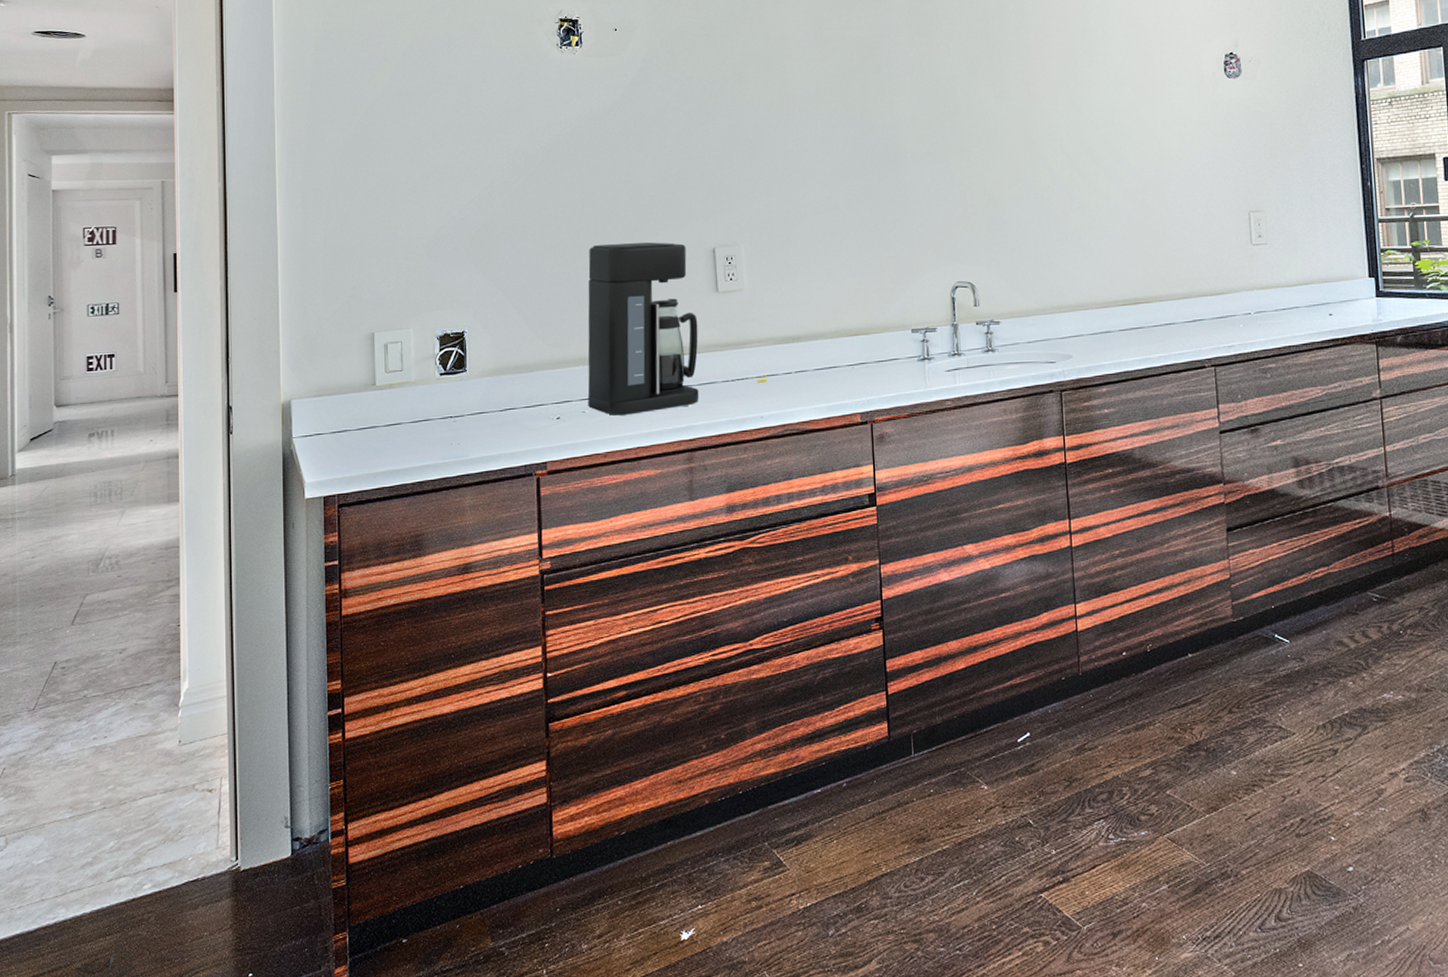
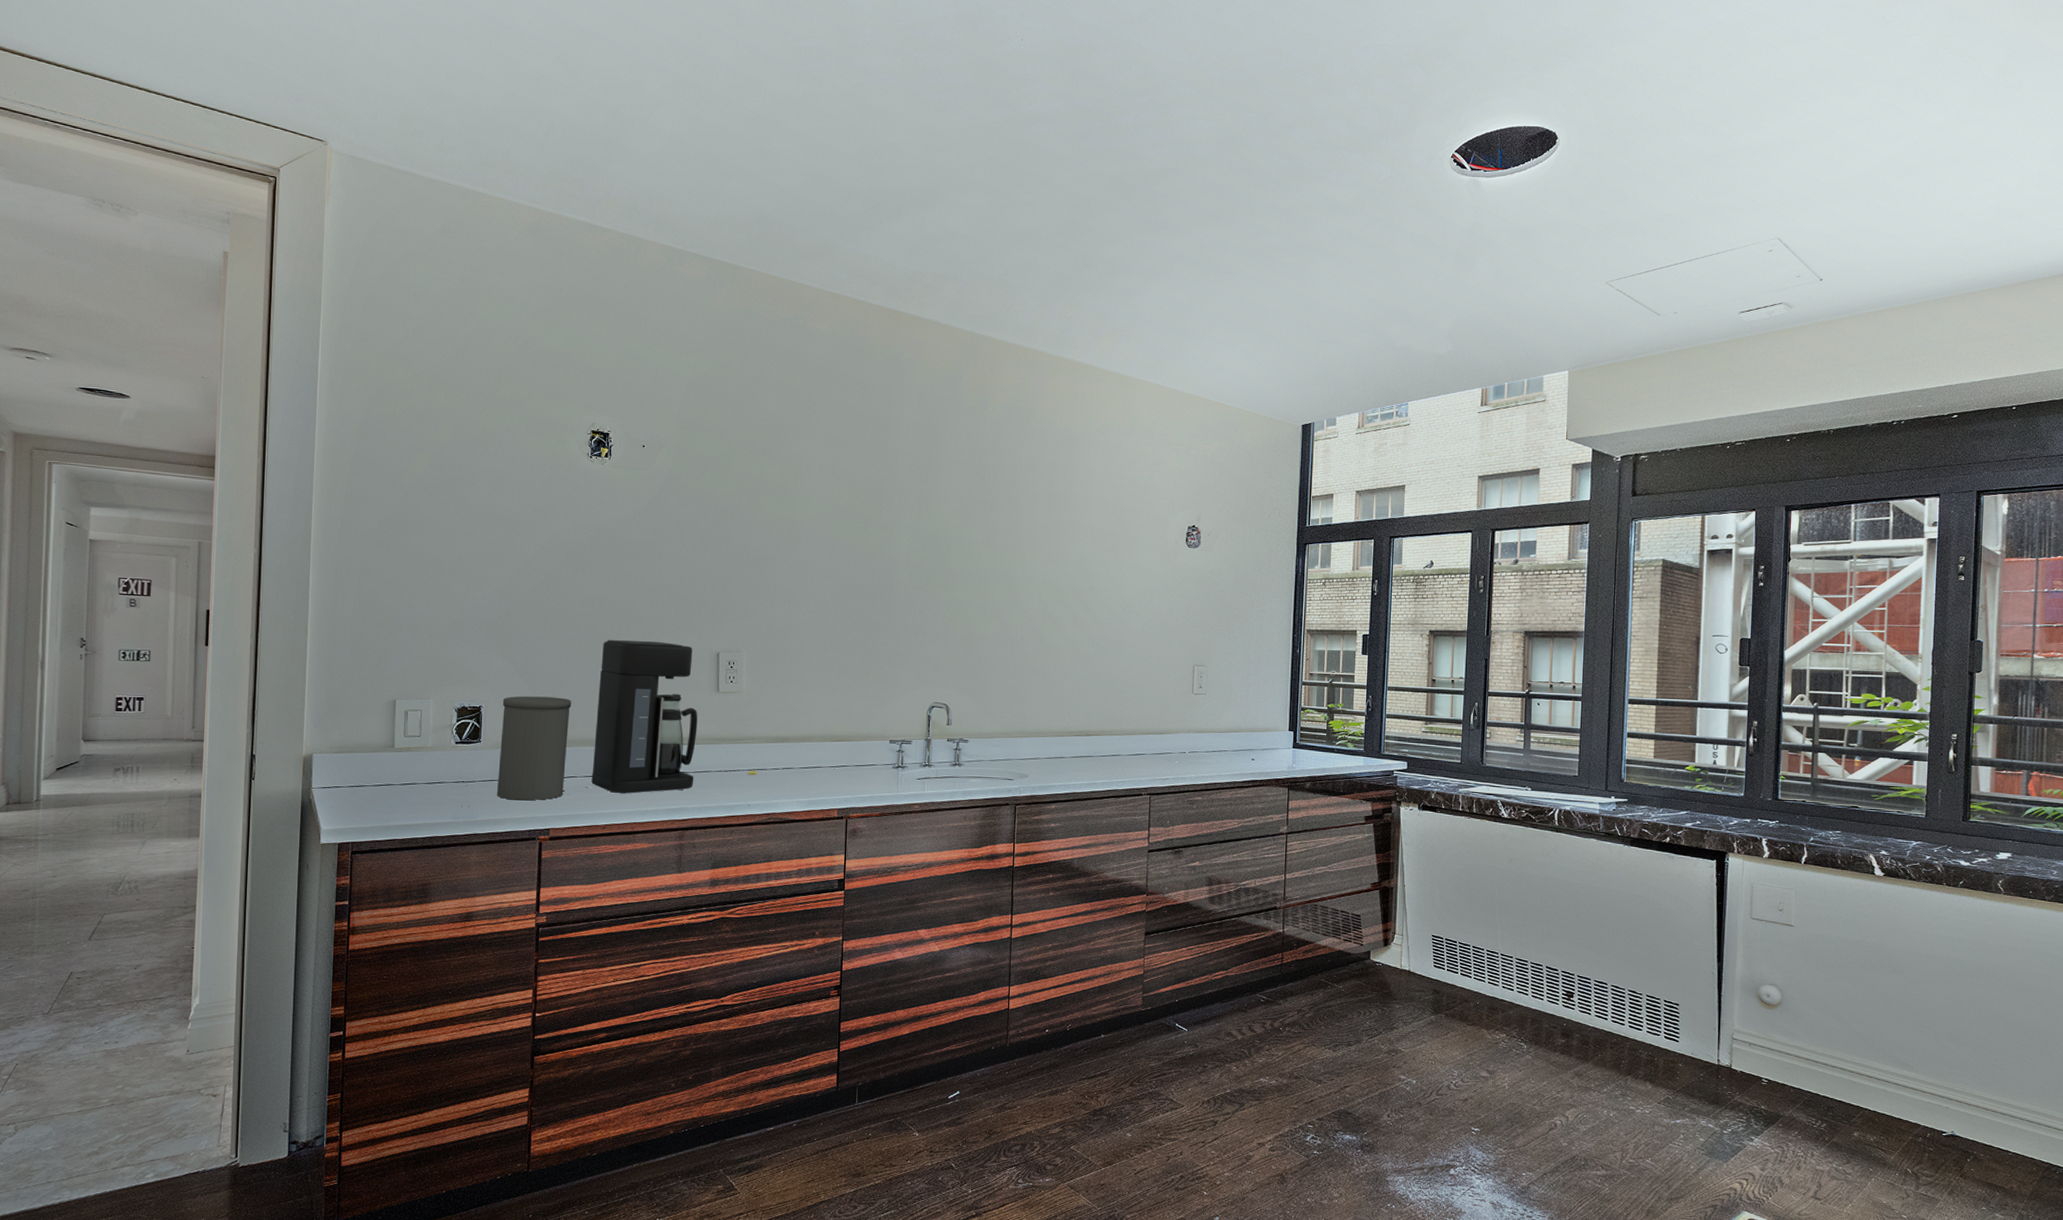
canister: none [486,314,561,433] -> present [497,696,572,801]

